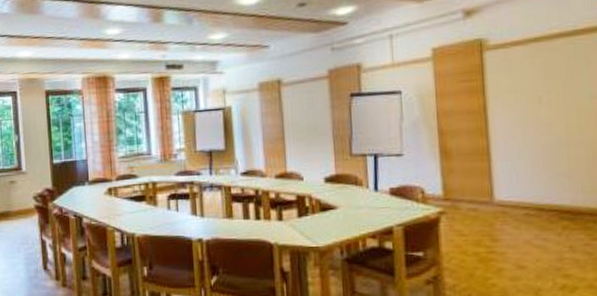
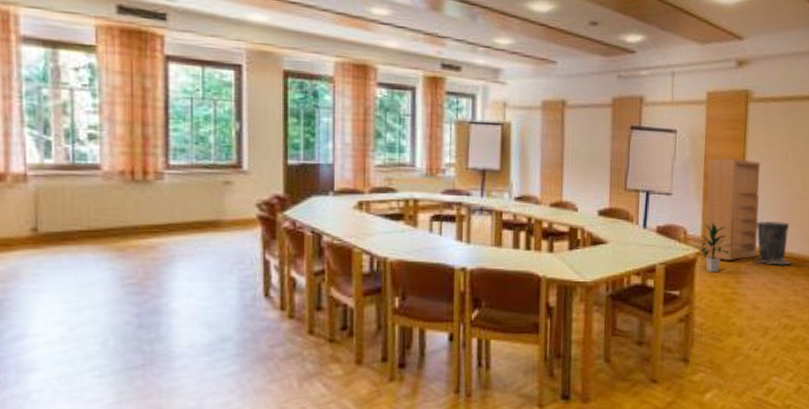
indoor plant: none [439,179,485,231] -> present [698,221,735,272]
bookshelf: none [441,110,514,218] -> present [705,158,761,260]
trash can: none [511,171,563,219] -> present [754,220,792,264]

